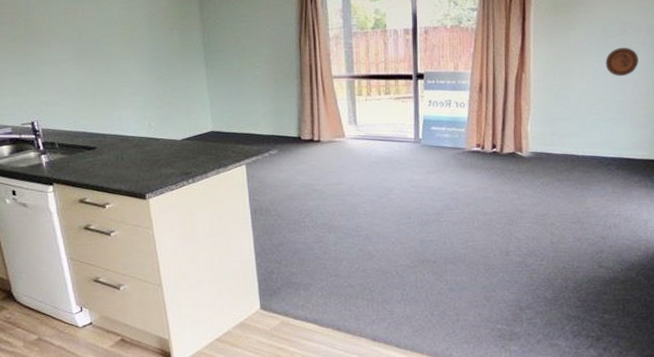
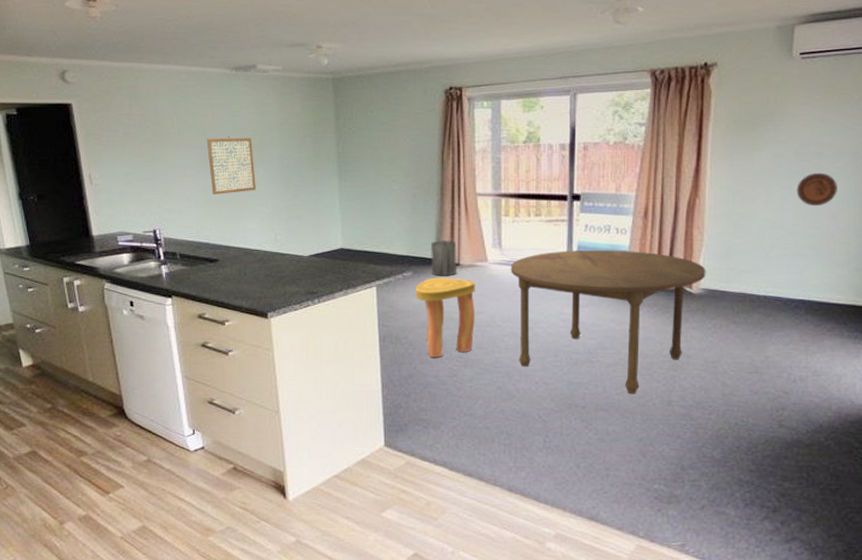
wall art: none [78,31,128,86] -> present [206,136,256,194]
stool: none [281,152,336,227] -> present [415,276,476,358]
trash can: none [293,119,318,153] -> present [430,239,458,277]
dining table: none [365,121,534,248] -> present [510,249,706,395]

